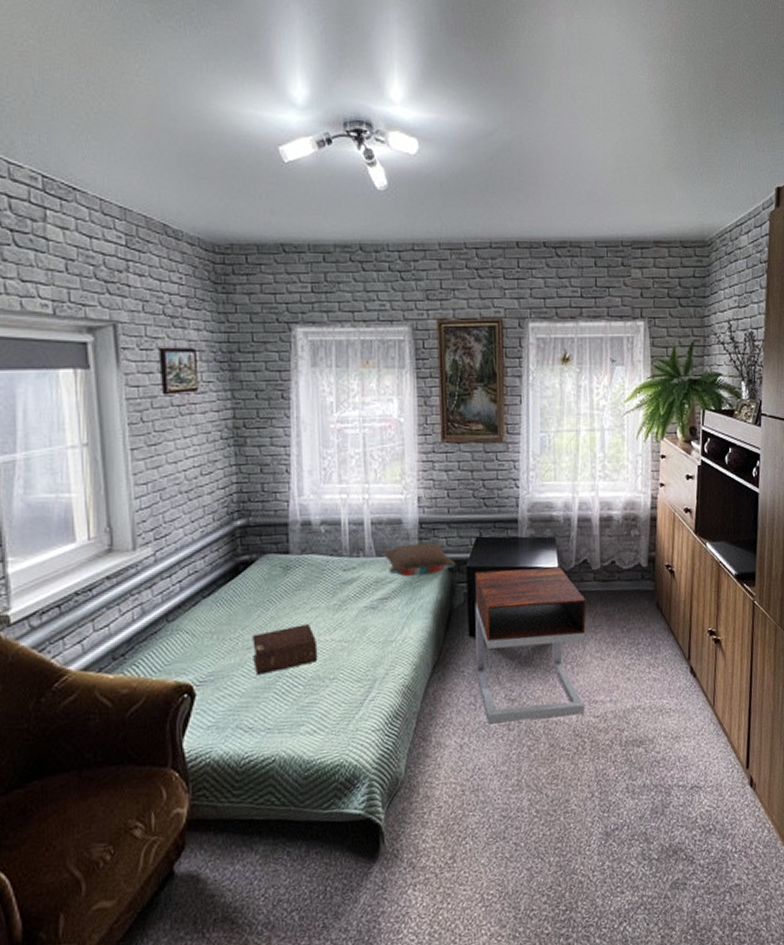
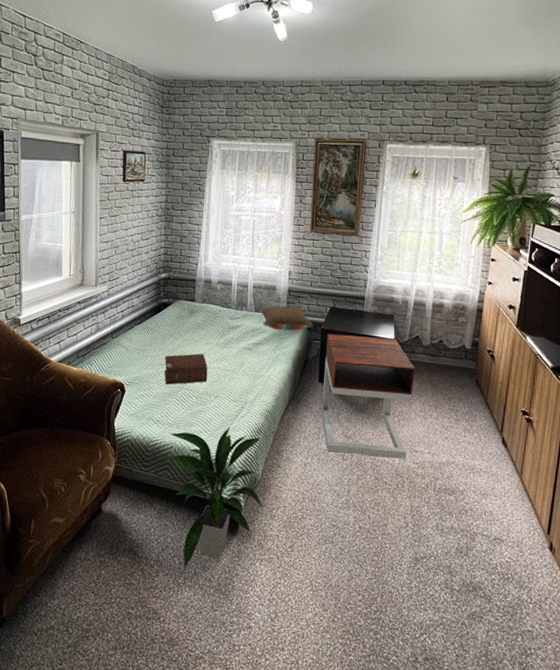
indoor plant: none [268,716,411,924] -> present [167,426,263,569]

